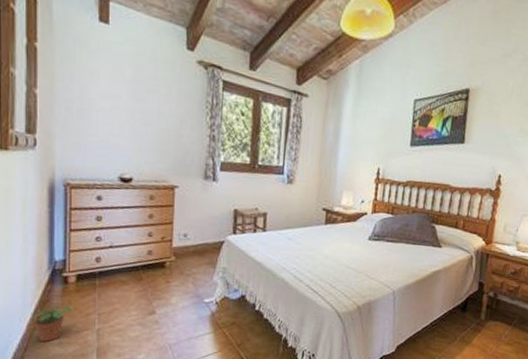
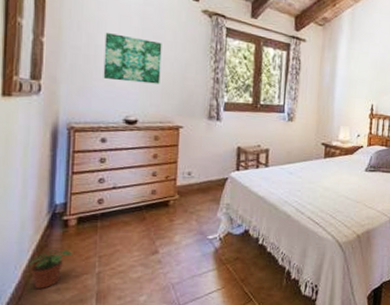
wall art: none [97,85,156,141] -> present [103,33,162,84]

